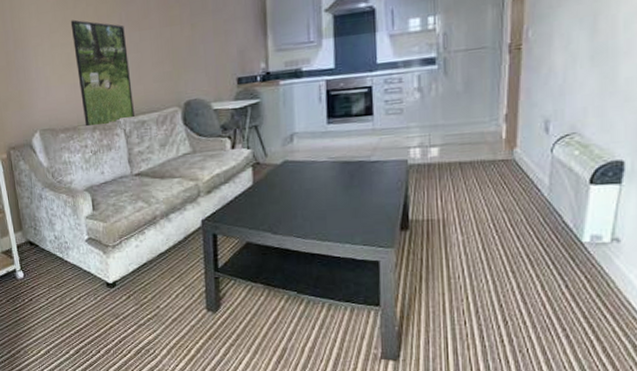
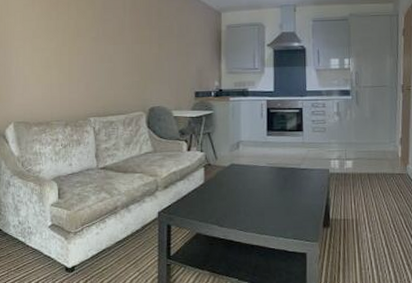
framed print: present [70,20,134,126] -> none [52,29,104,121]

